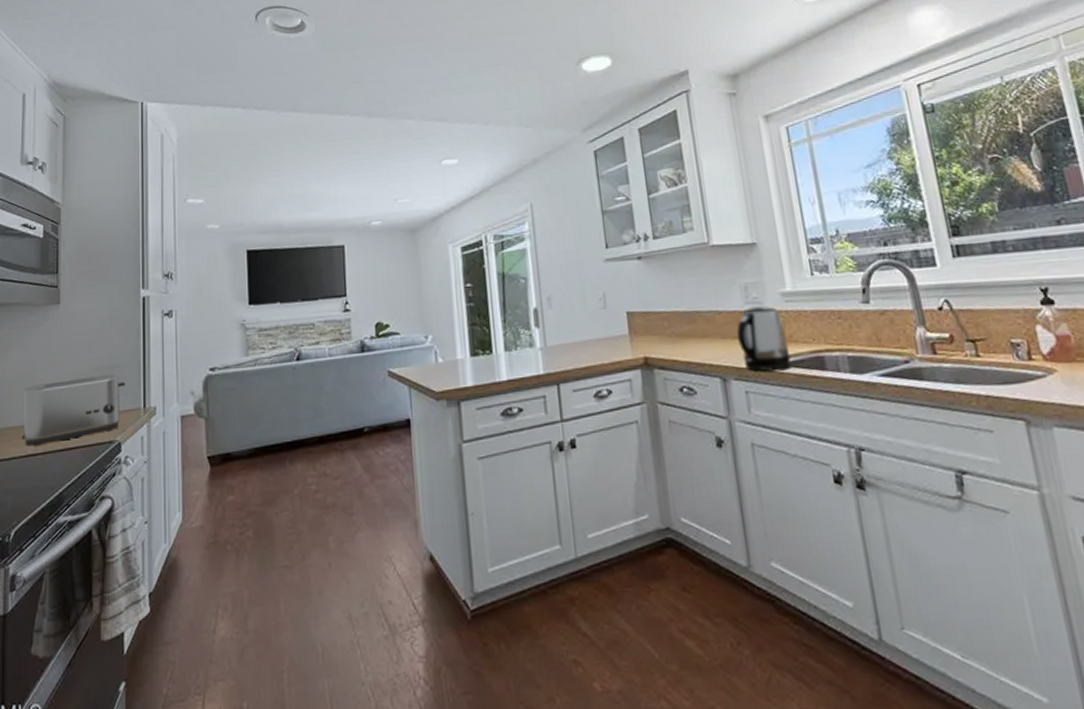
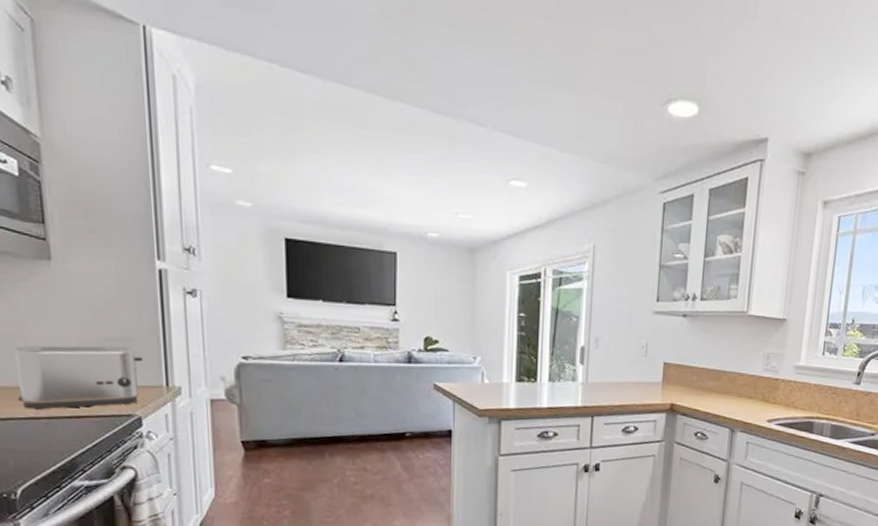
kettle: present [737,306,792,371] -> none [750,374,790,429]

